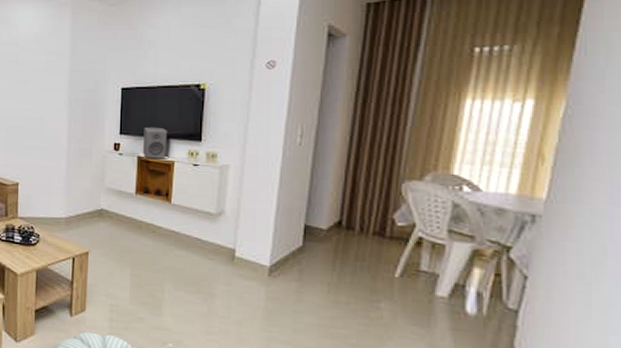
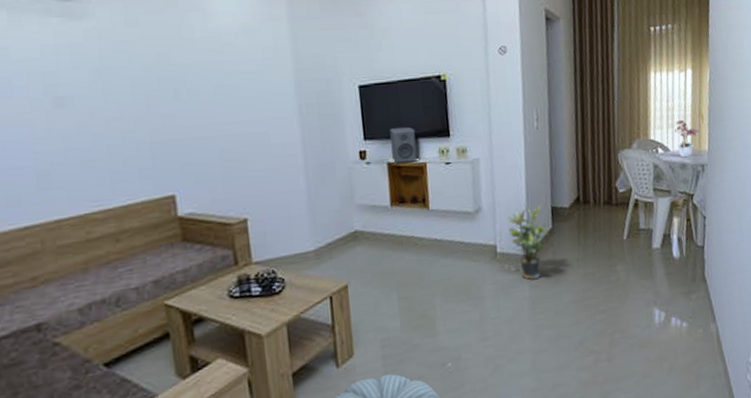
potted plant: none [250,216,296,292] -> present [506,203,548,280]
flower arrangement: none [494,157,534,203] -> present [675,119,699,158]

